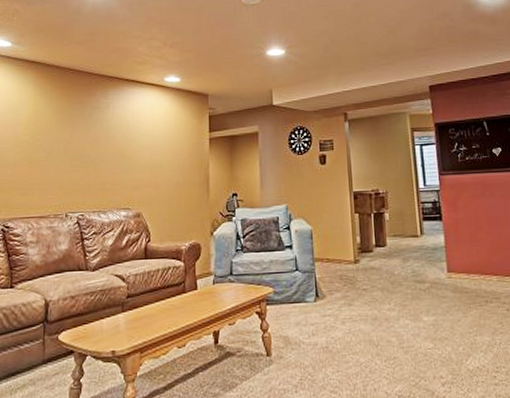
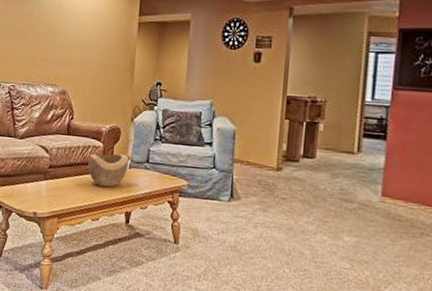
decorative bowl: none [169,270,212,308] -> present [87,153,129,187]

